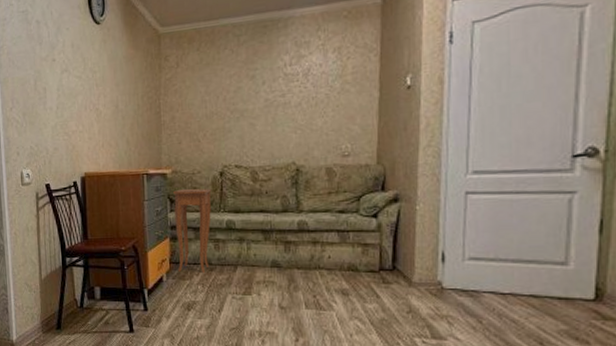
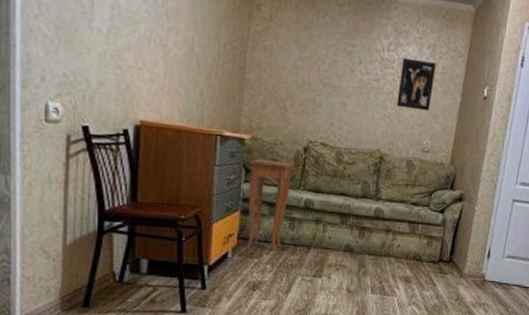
wall art: none [306,65,345,117] -> present [396,57,436,111]

